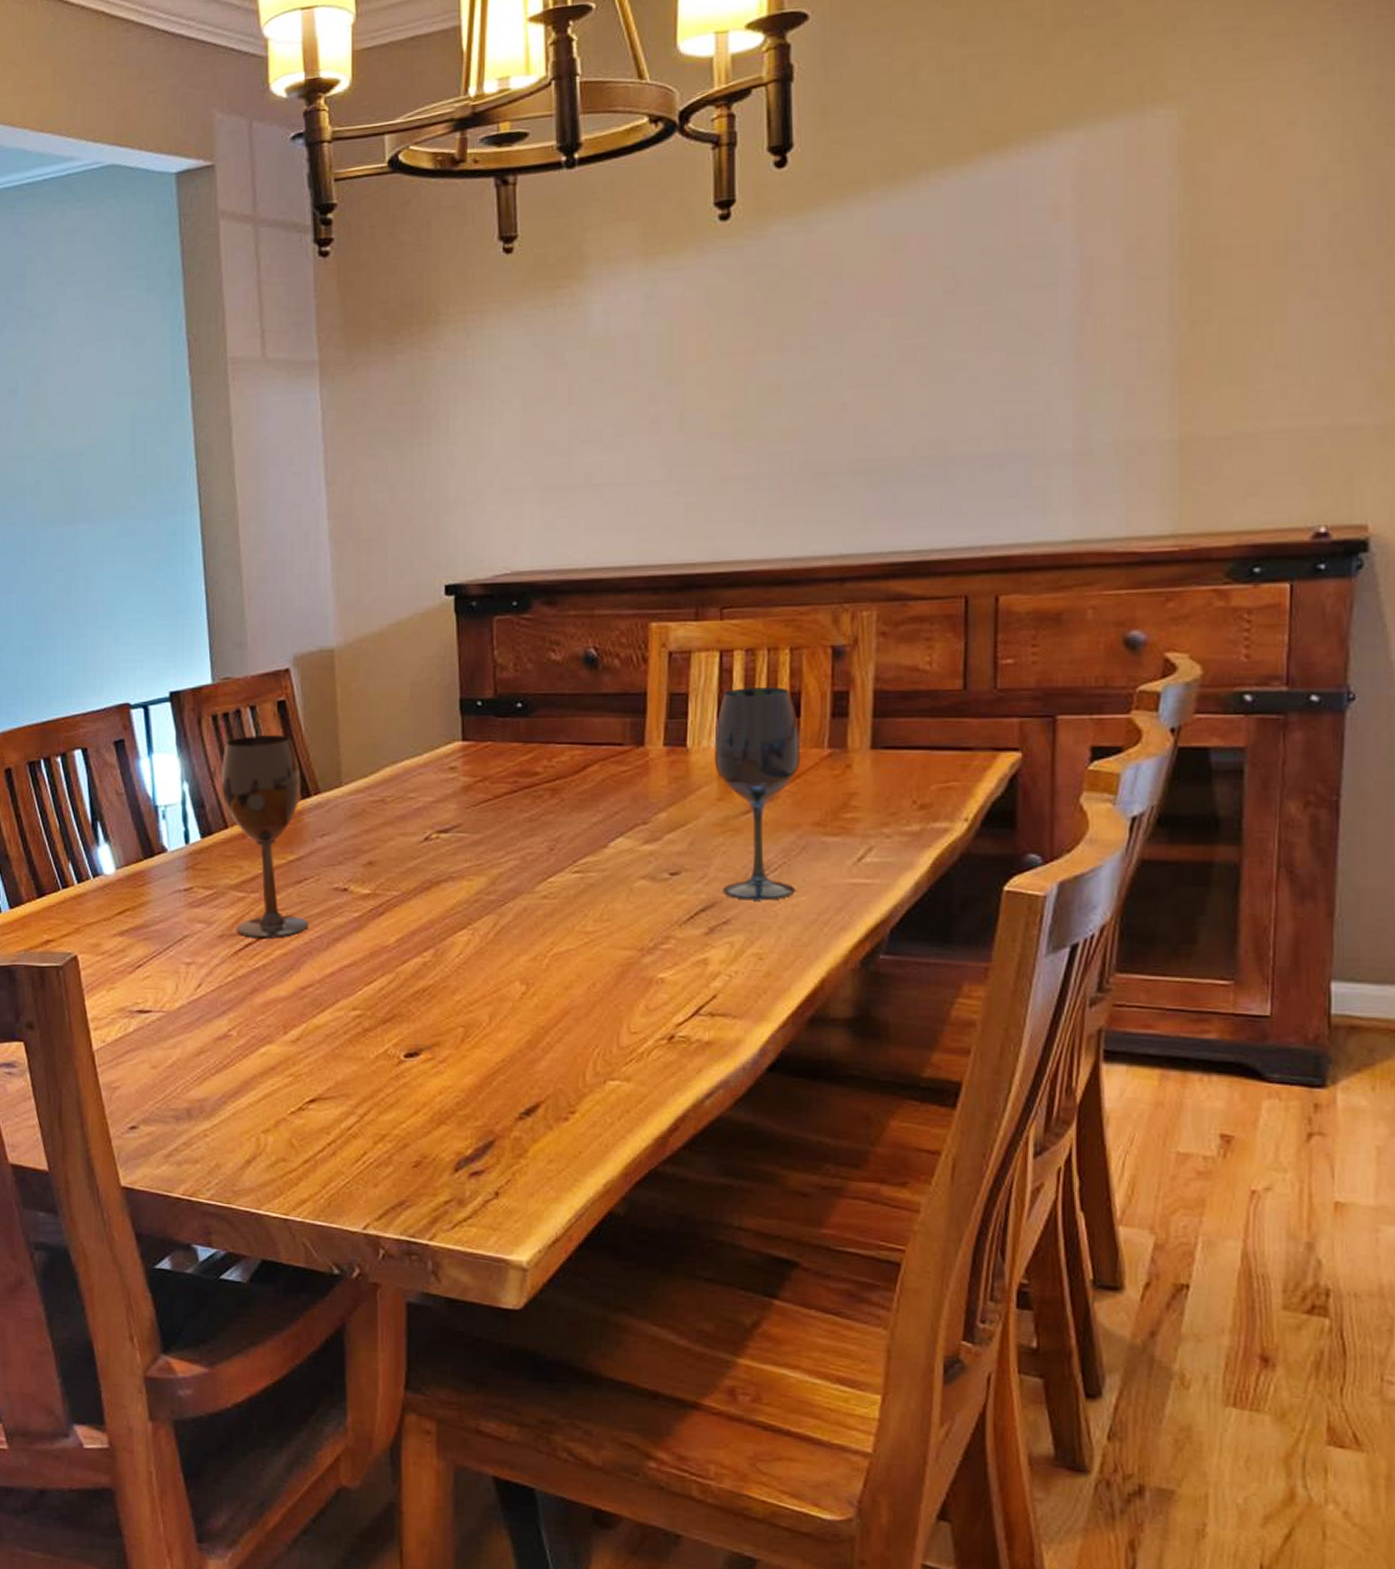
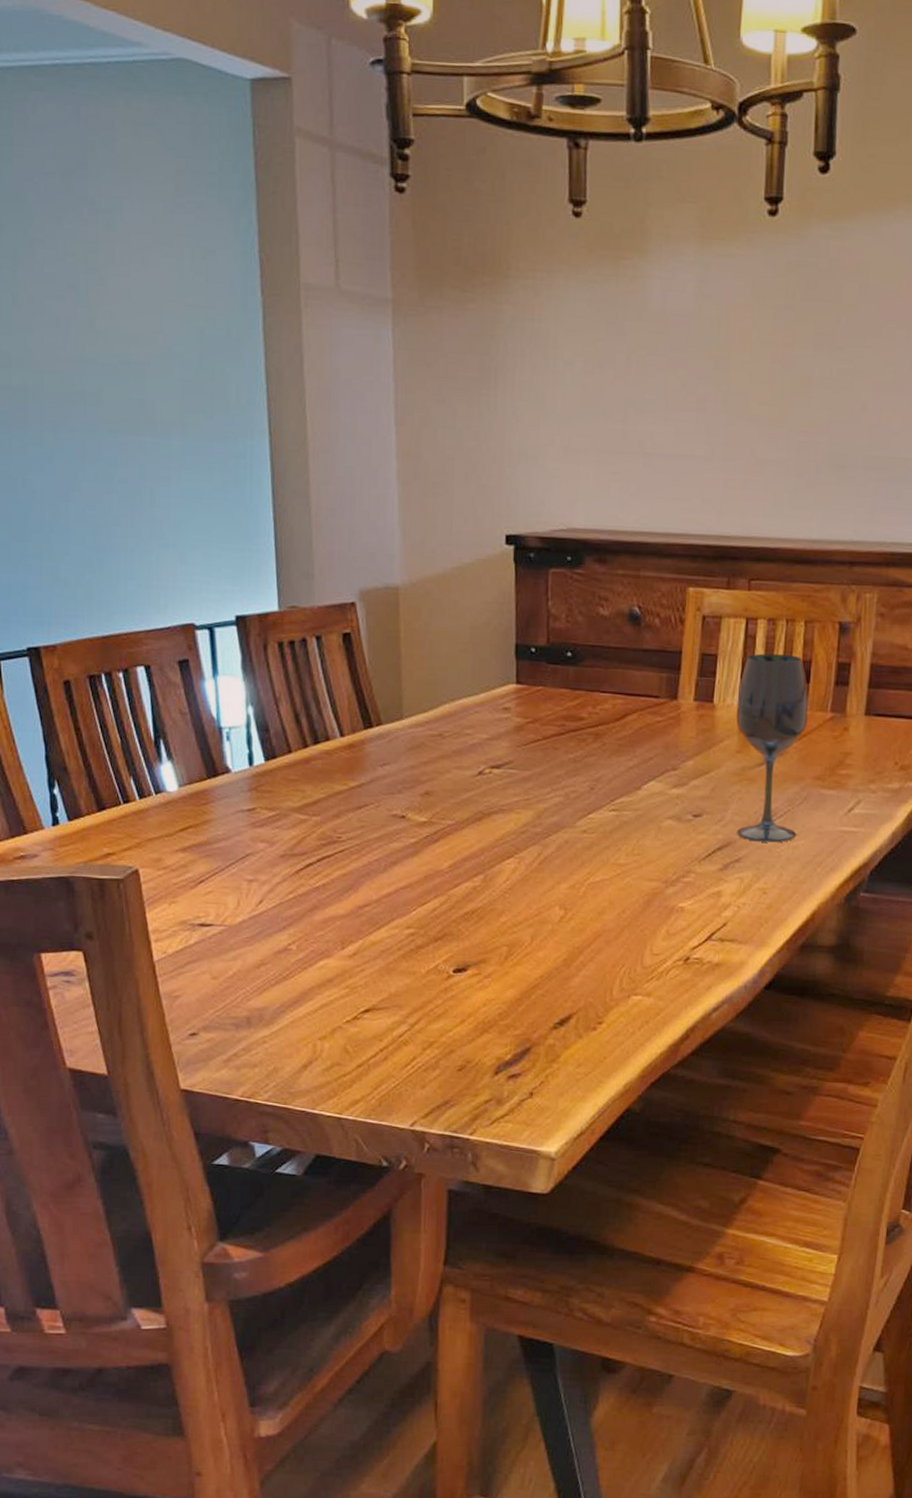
wine glass: present [221,735,309,938] -> none [285,665,368,860]

